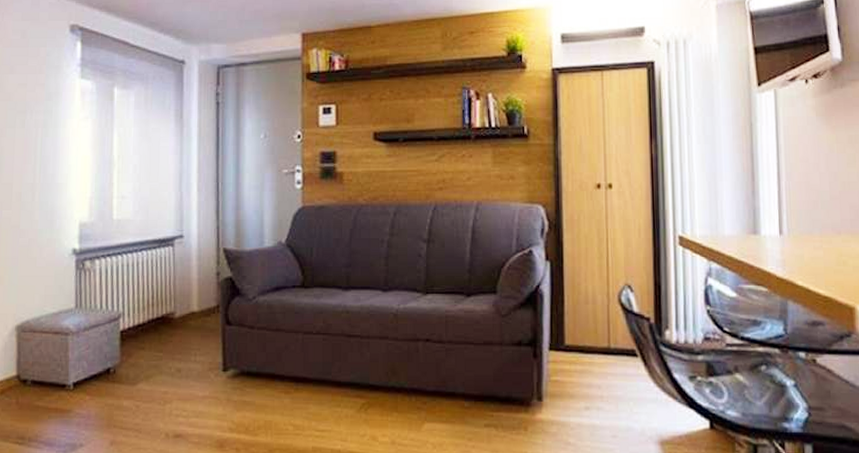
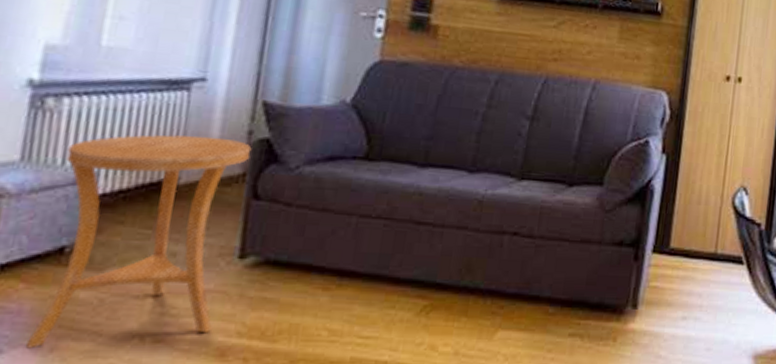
side table: none [95,279,221,443] -> present [25,134,252,349]

